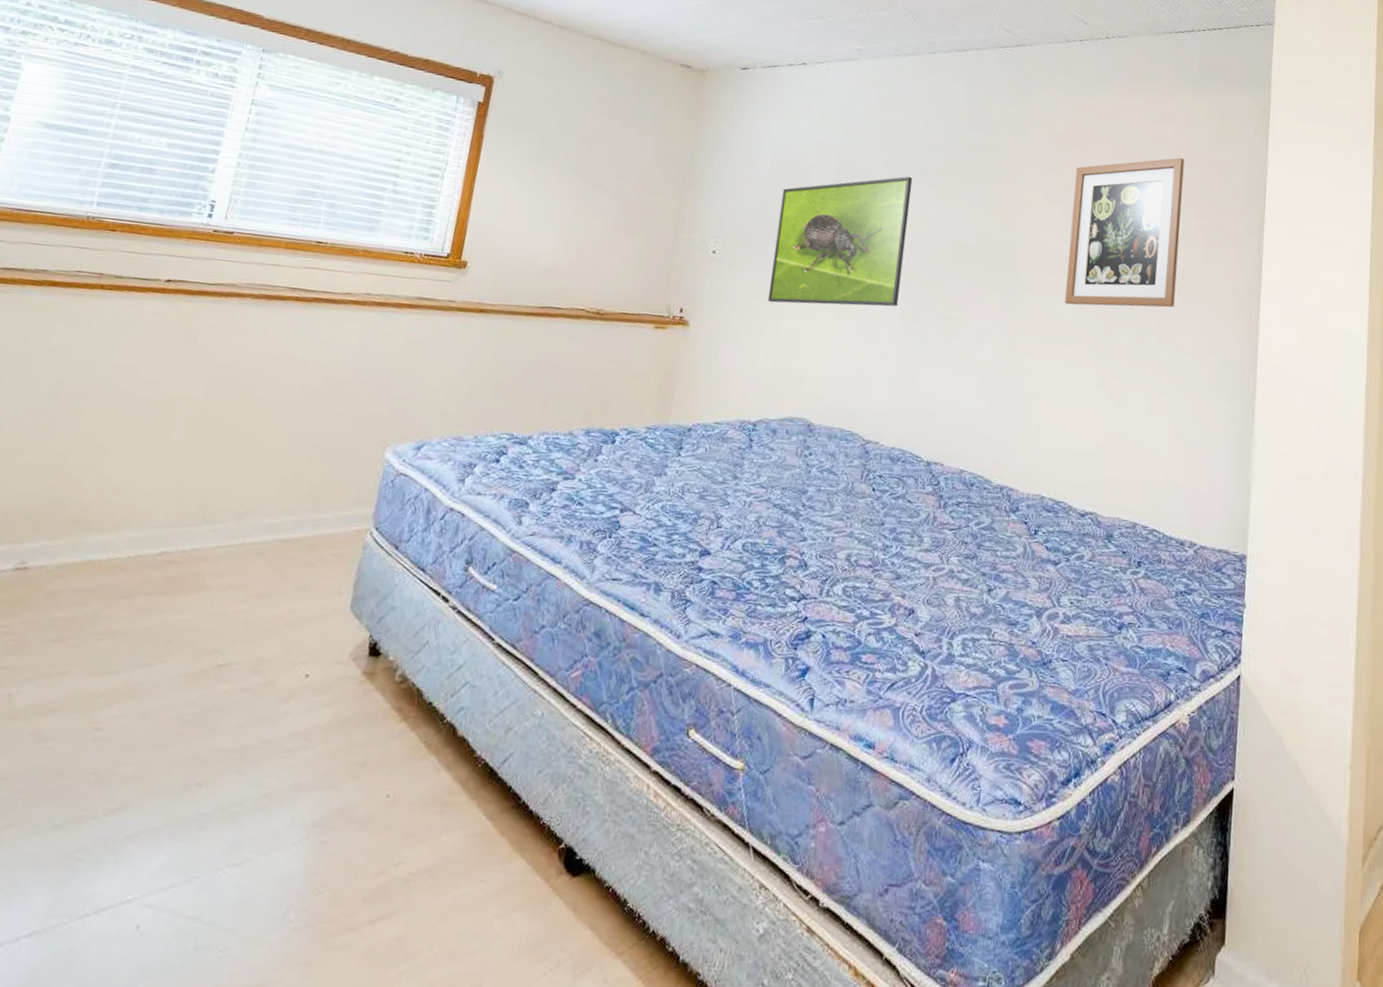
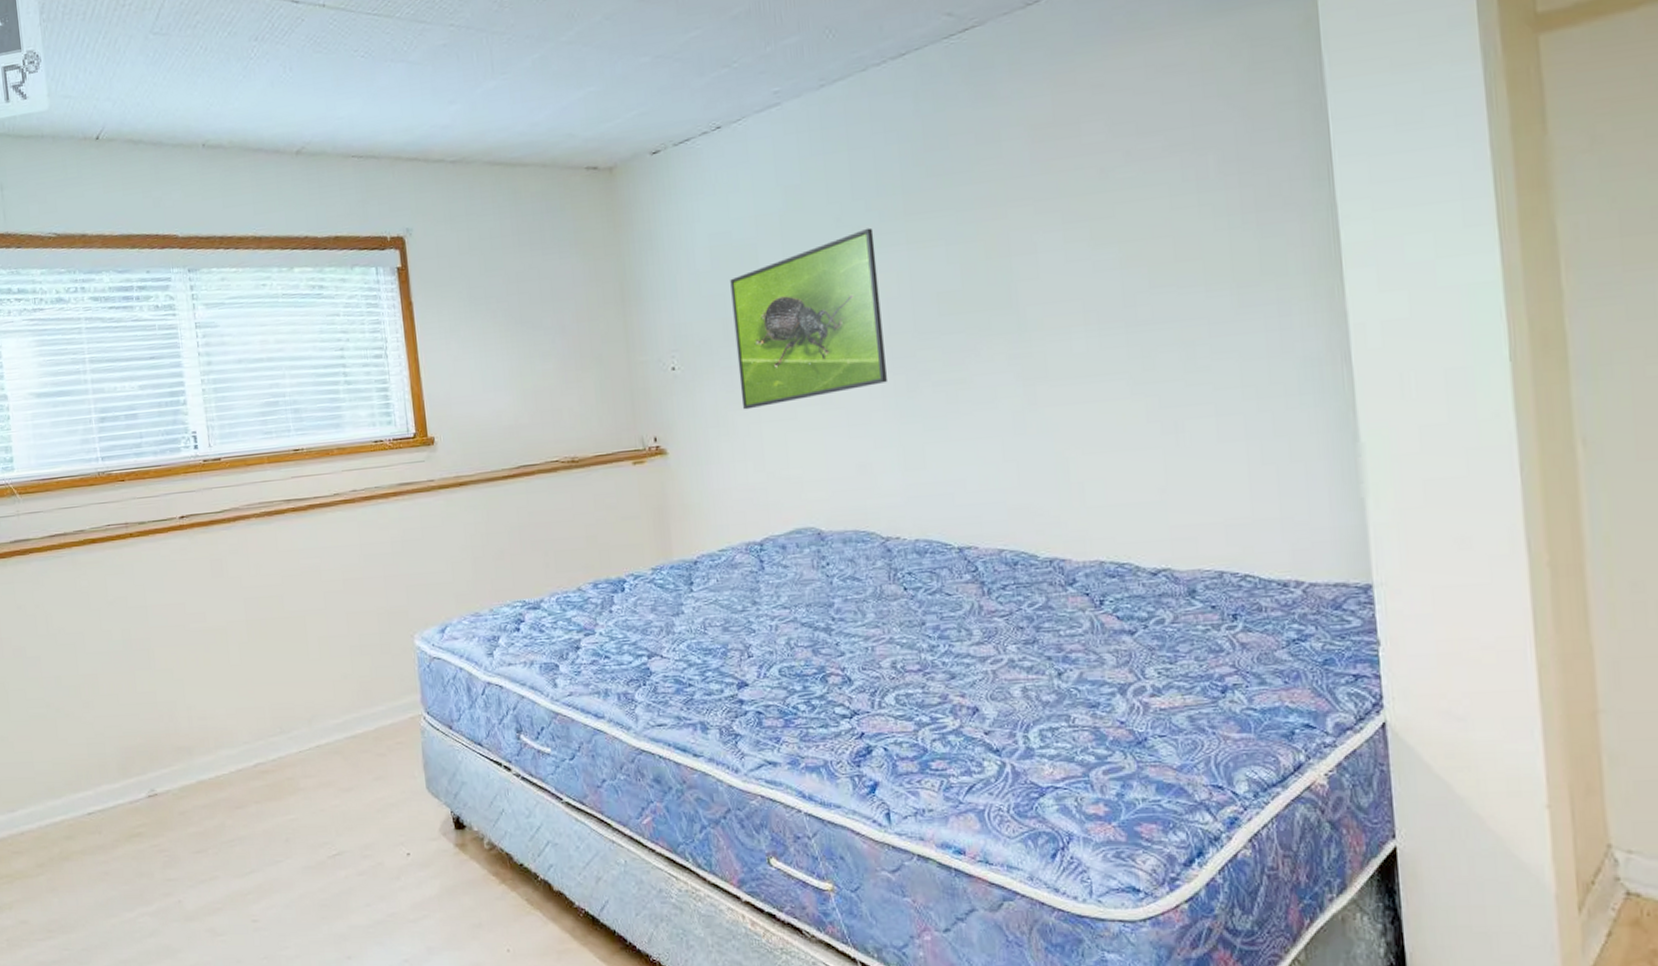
wall art: present [1064,158,1185,308] -> none [1069,114,1227,334]

